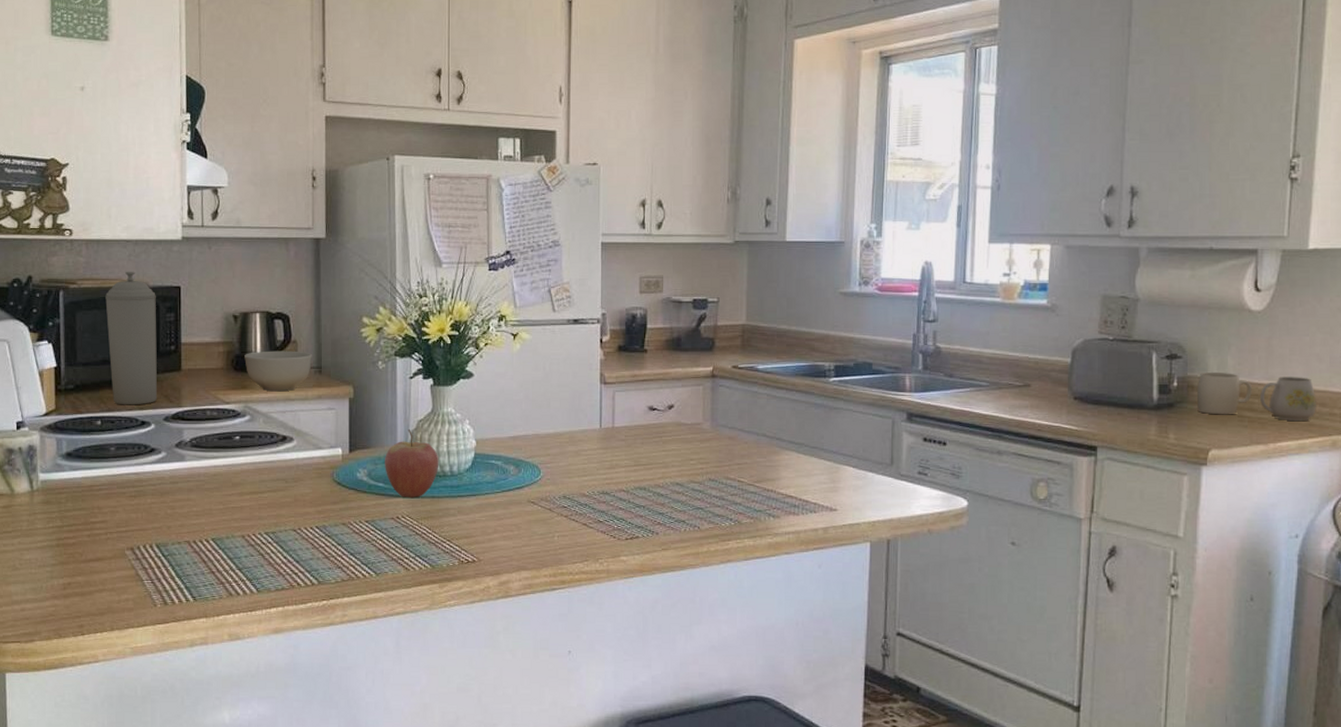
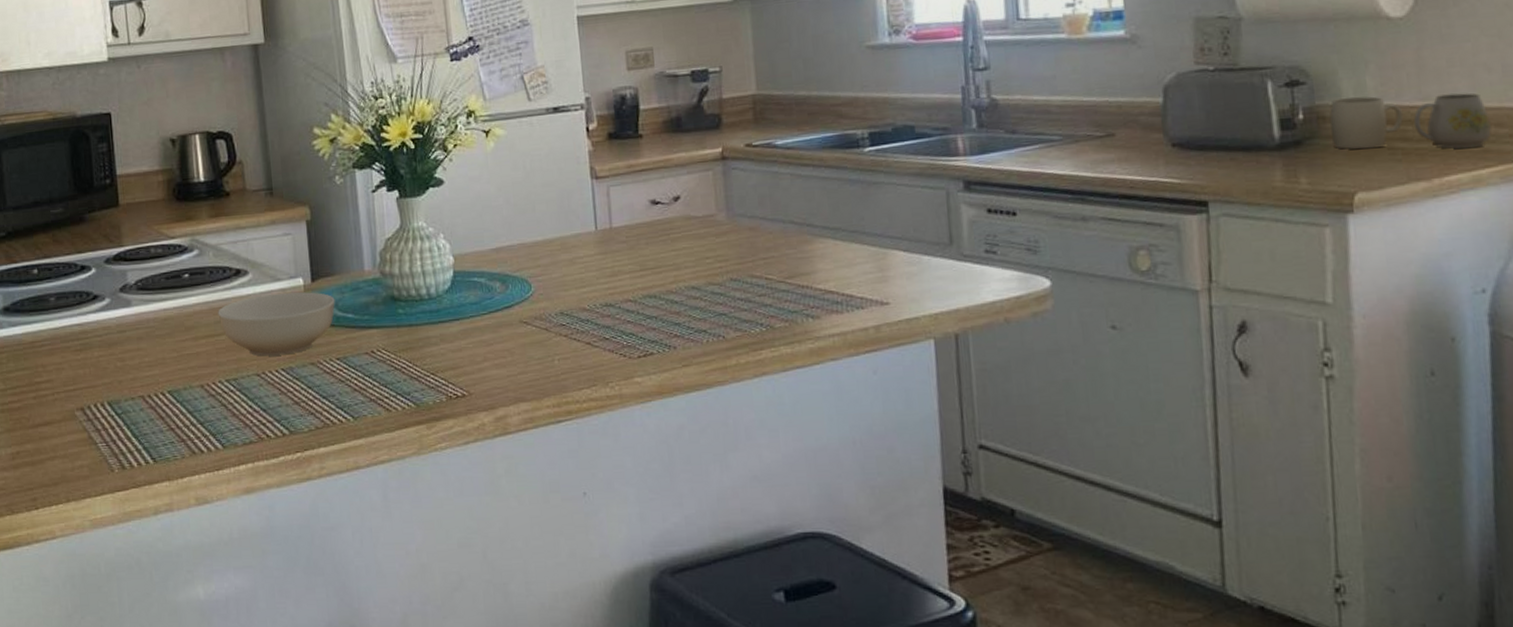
canister: present [104,271,158,406] -> none [30,100,96,250]
bowl: present [244,351,313,391] -> none [186,172,262,220]
bowl: none [263,460,369,515] -> present [218,292,335,356]
fruit: present [385,428,439,499] -> none [352,249,414,329]

